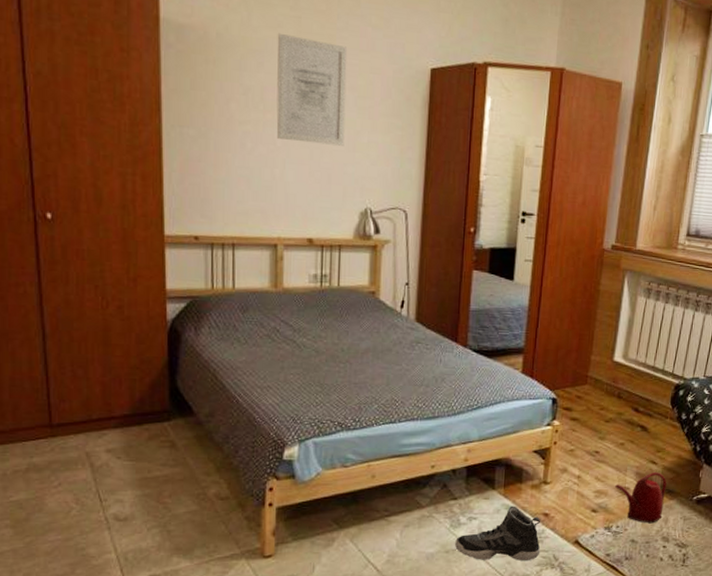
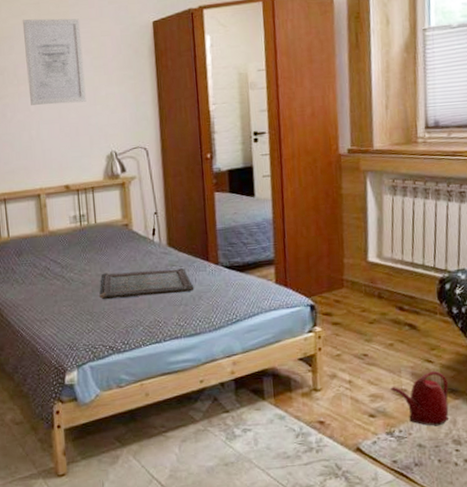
serving tray: none [333,342,438,373] -> present [99,268,194,300]
sneaker: present [455,506,541,561] -> none [233,415,321,472]

